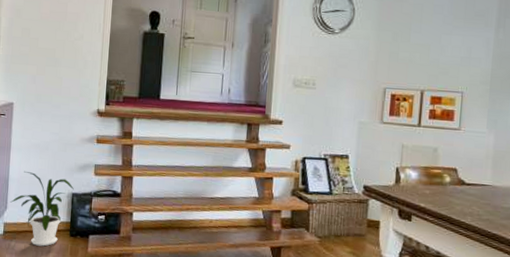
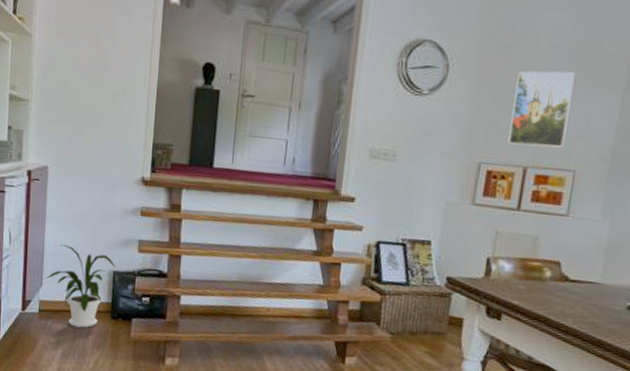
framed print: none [407,12,456,74] -> present [508,71,575,148]

